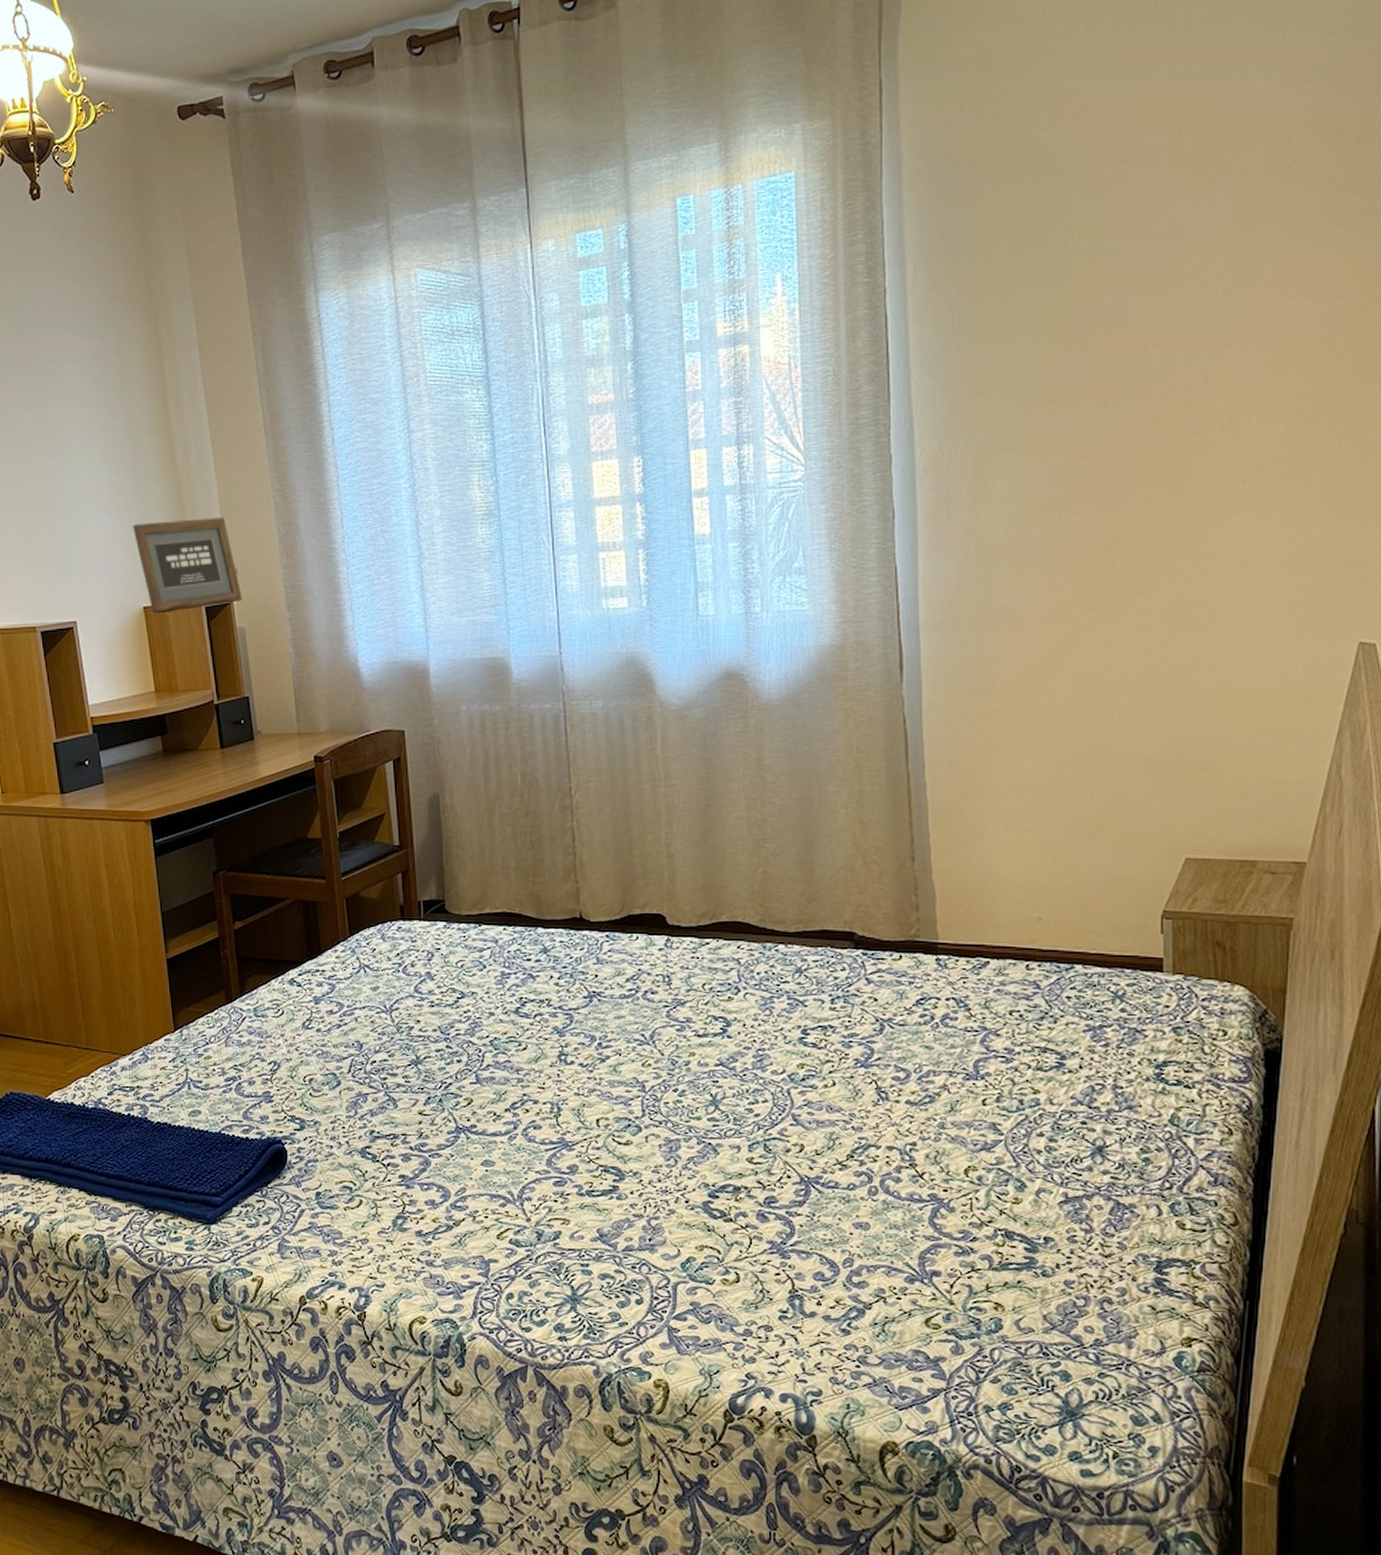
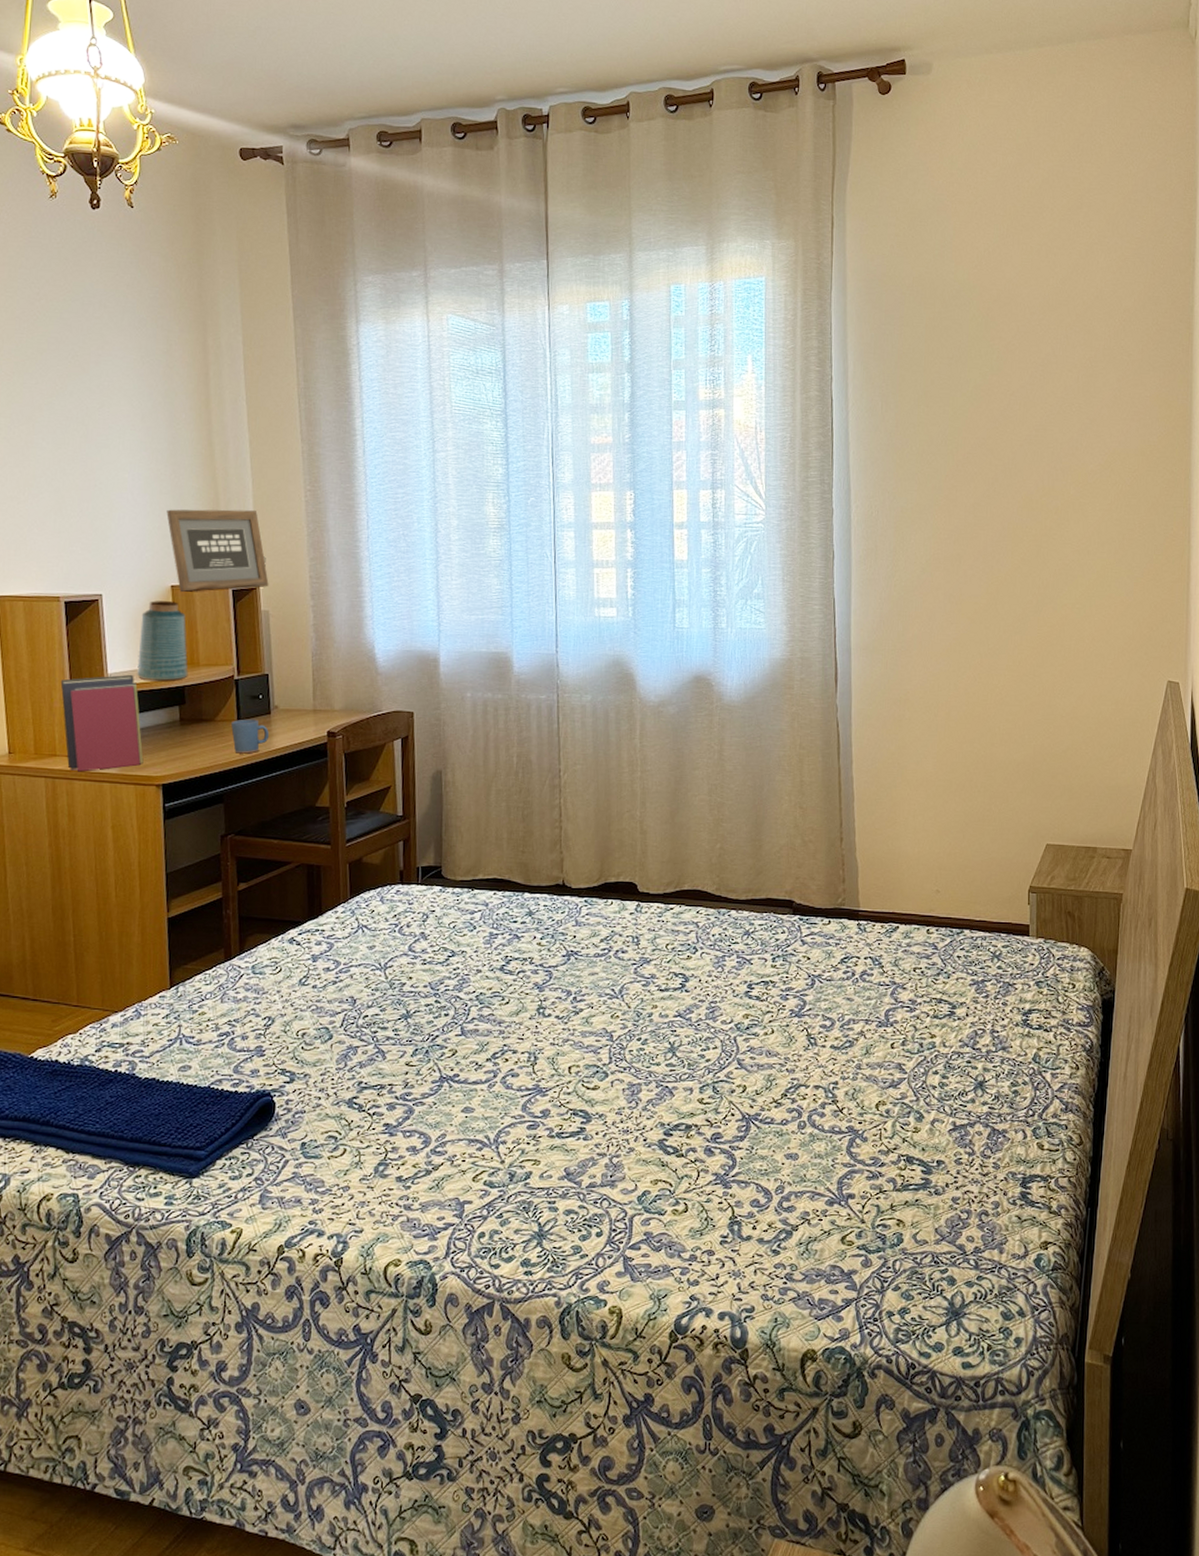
books: none [44,704,131,810] -> present [60,674,144,772]
vase: none [116,624,168,711] -> present [137,601,189,682]
mug: none [215,746,255,784] -> present [231,719,270,754]

